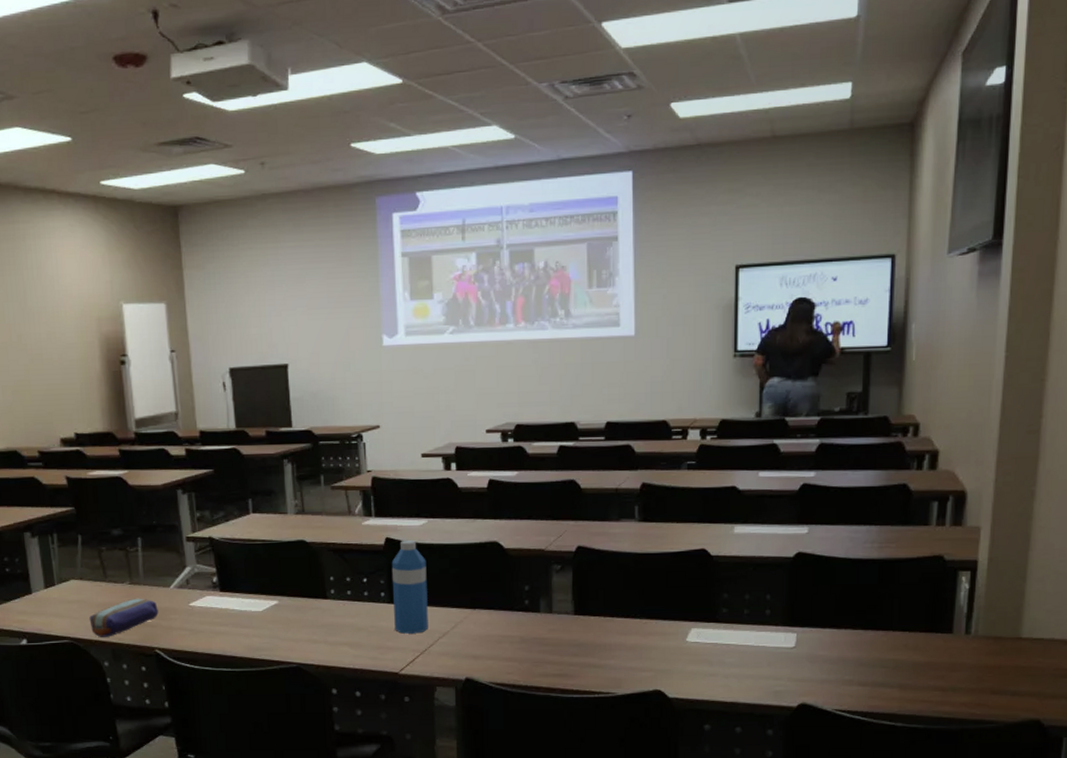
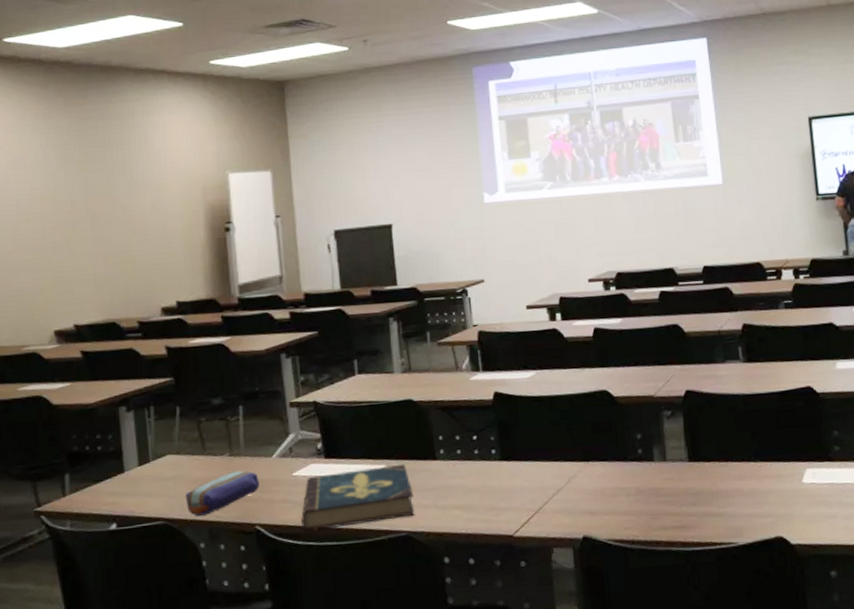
book: none [198,600,305,658] -> present [301,463,415,531]
water bottle: present [391,539,428,634] -> none [501,392,542,493]

